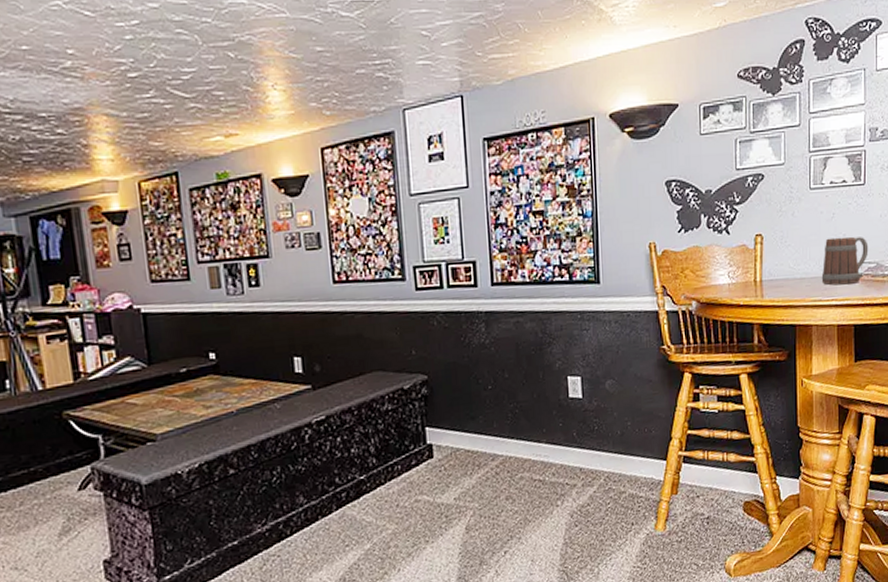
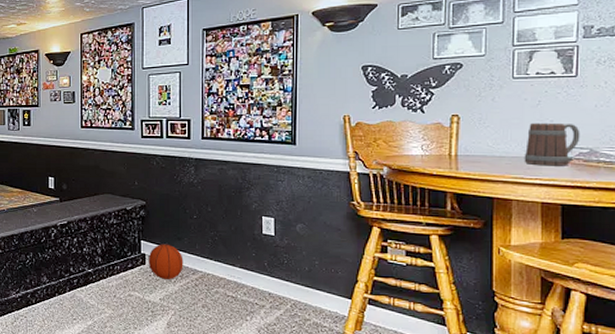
basketball: none [436,427,480,473] -> present [148,244,184,279]

